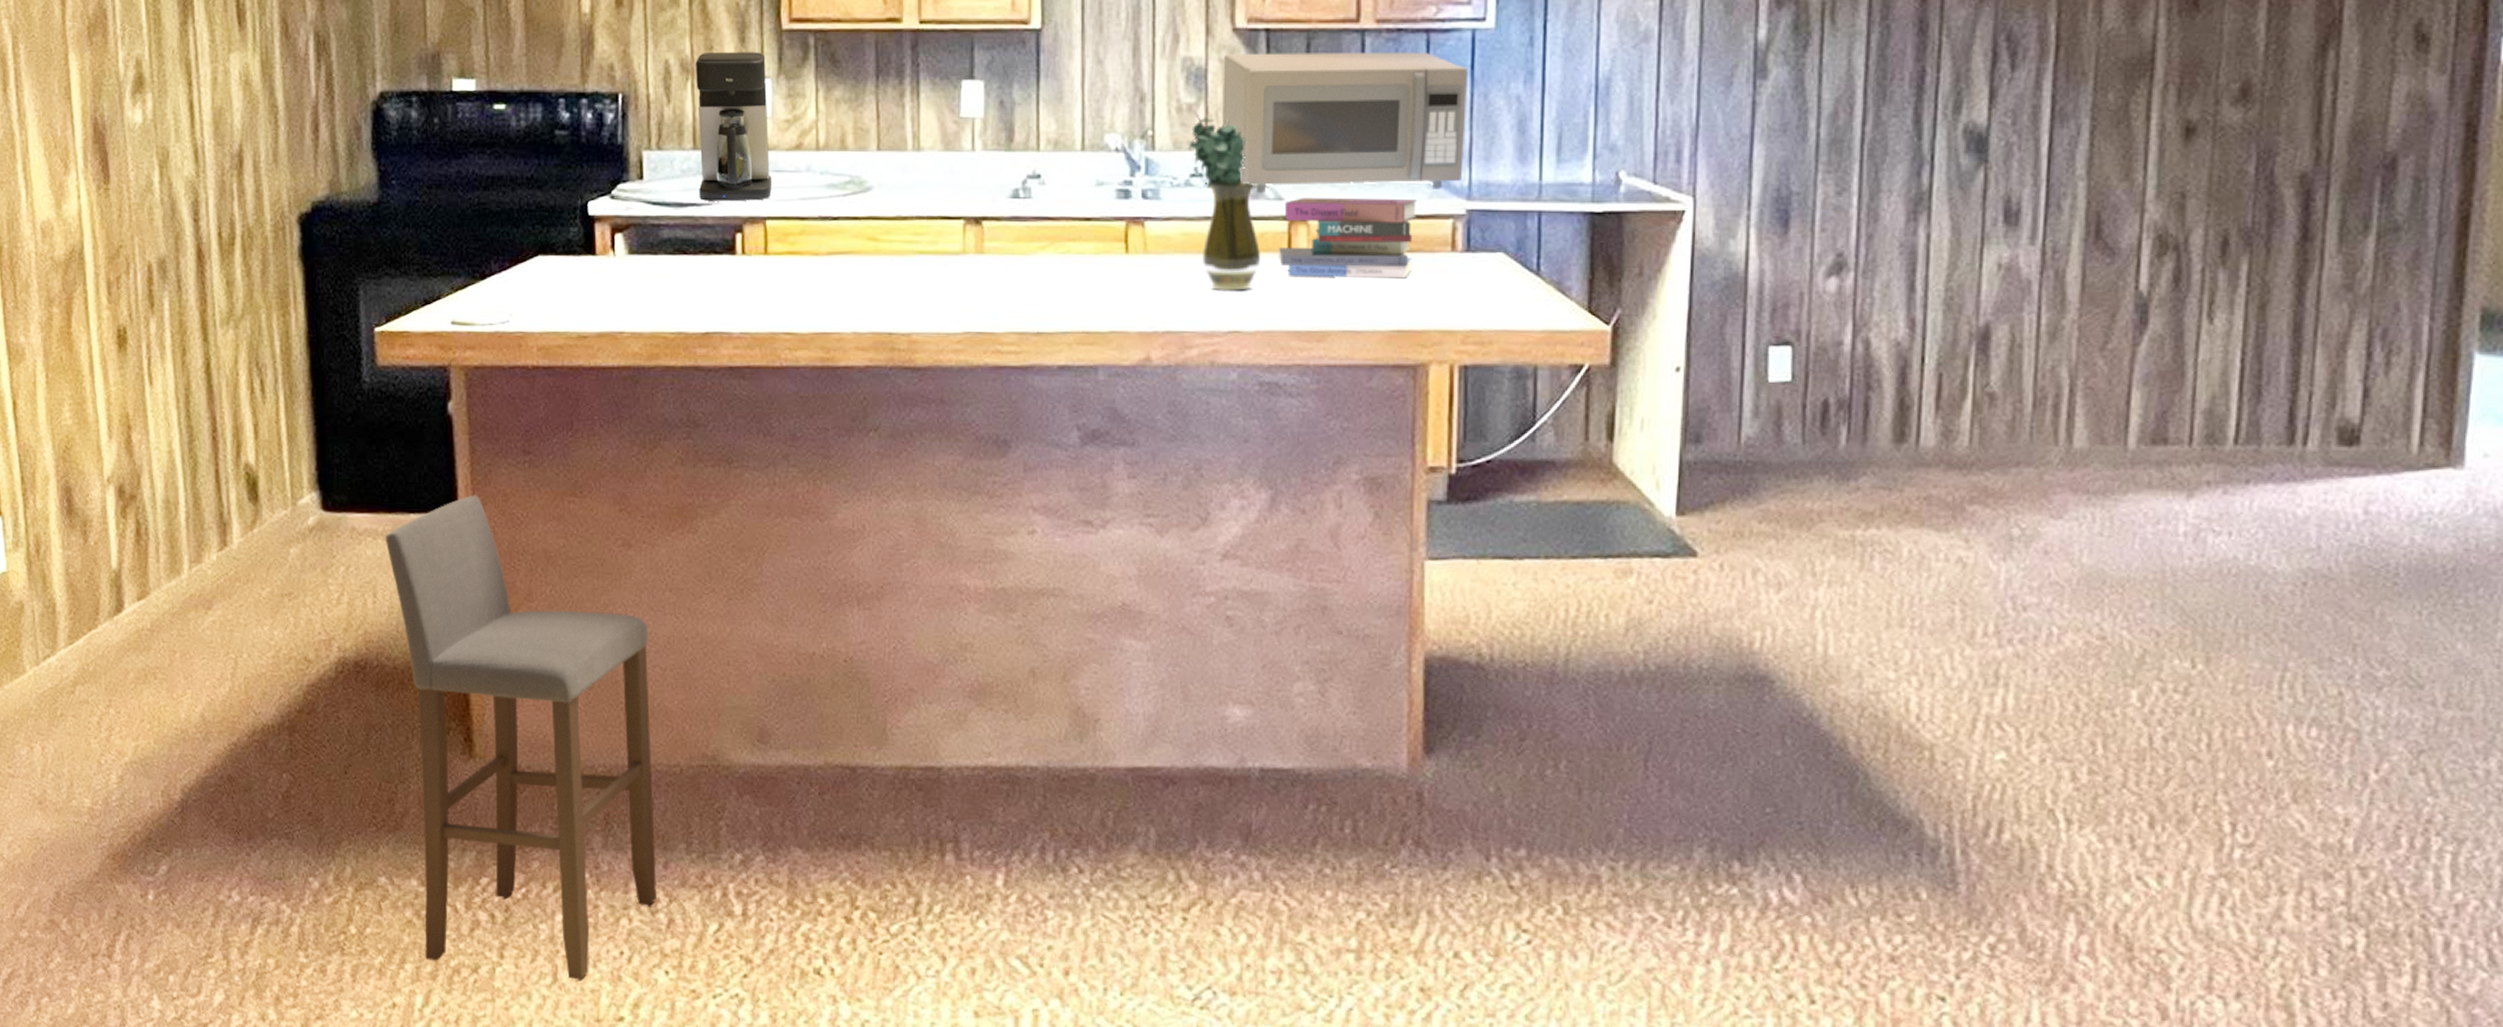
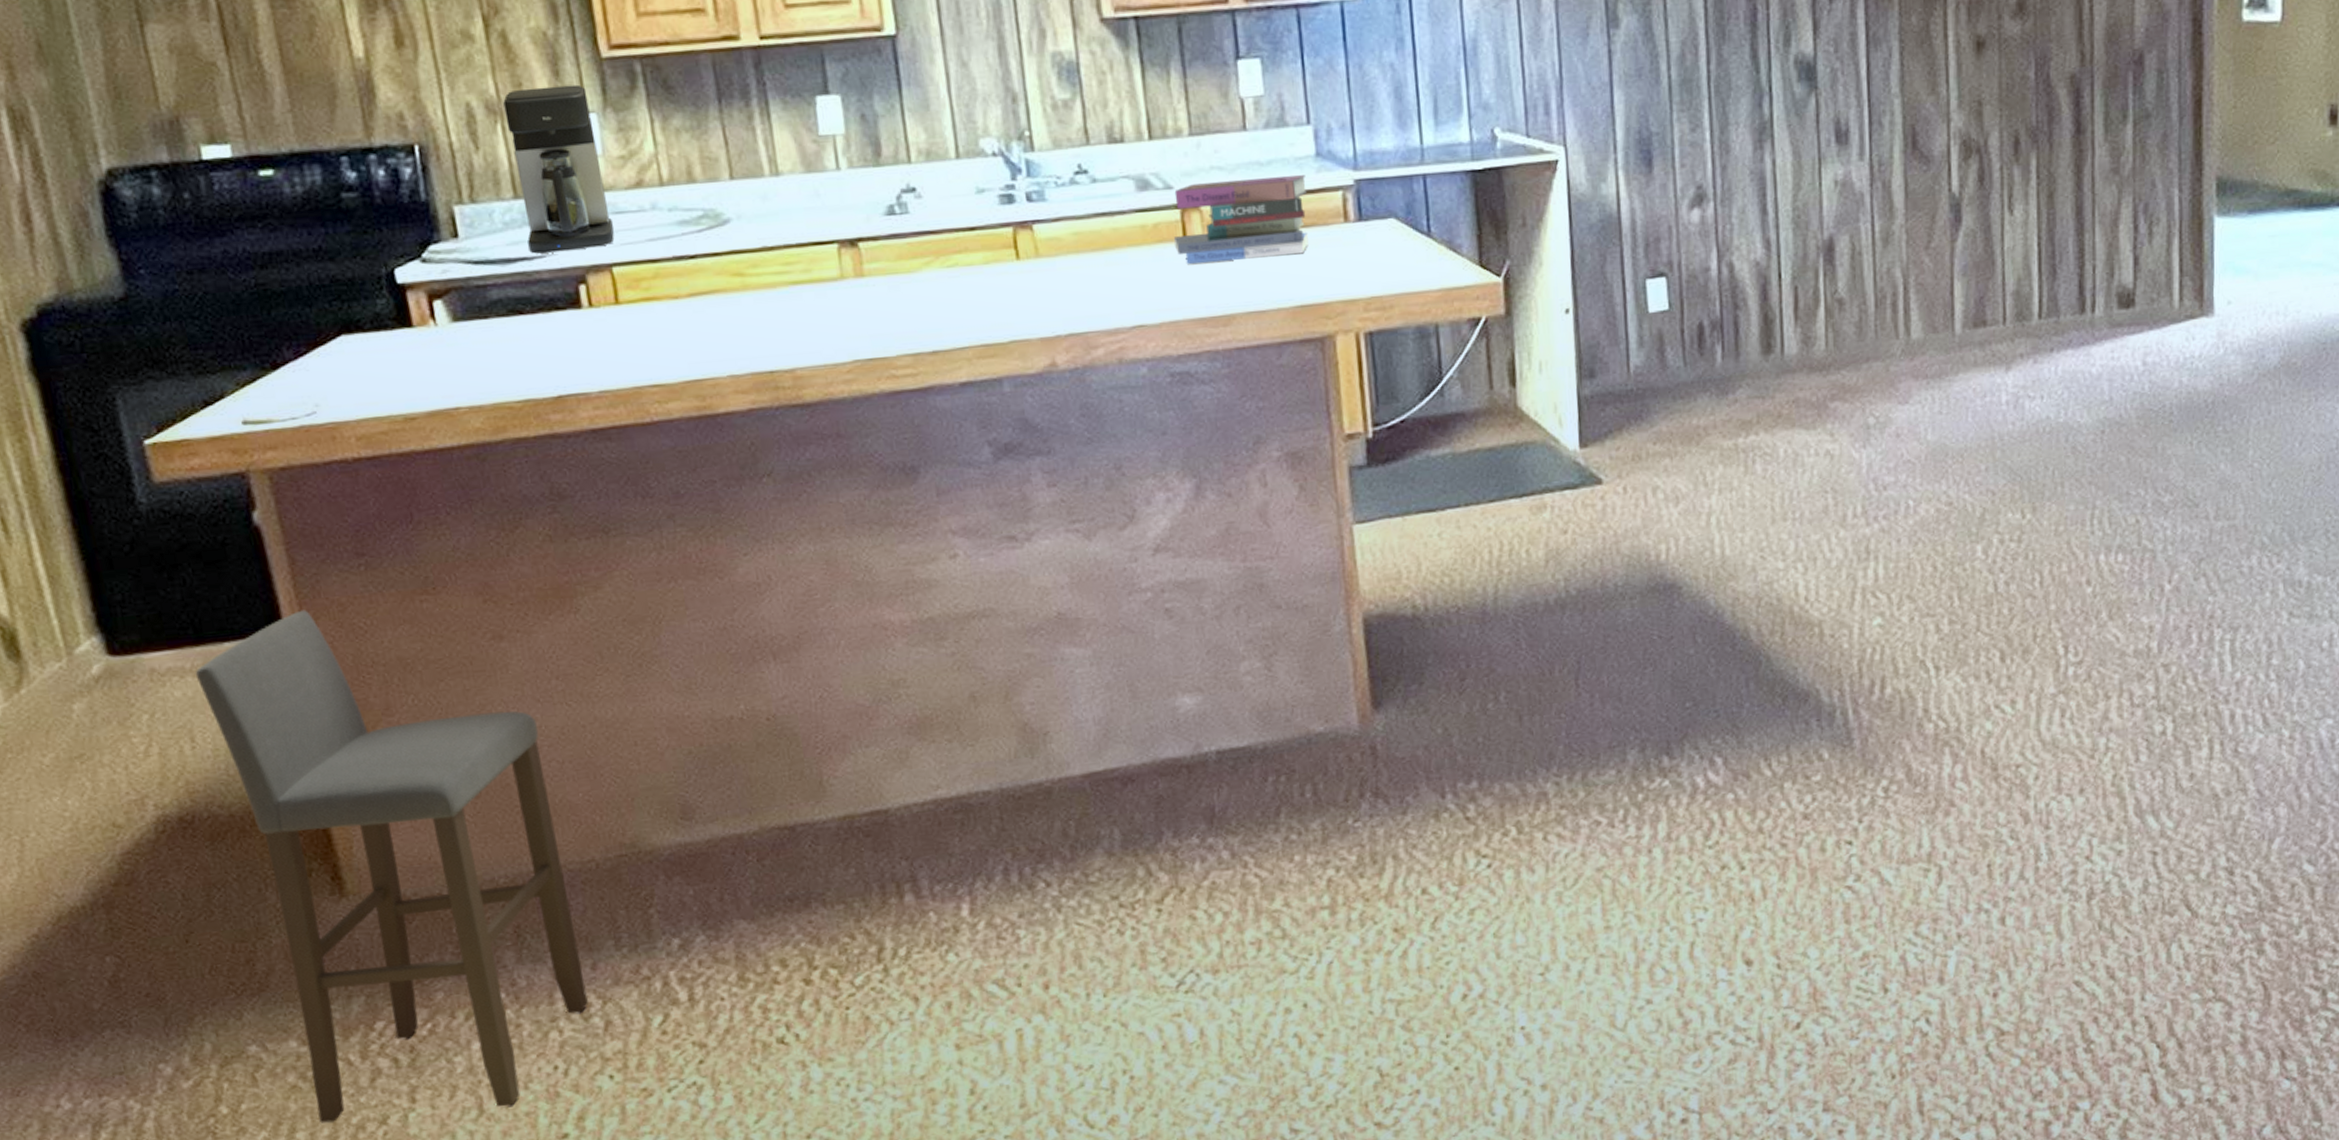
vase: present [1188,113,1261,291] -> none [1068,109,1158,286]
microwave: present [1222,51,1469,193] -> none [1094,27,1347,184]

